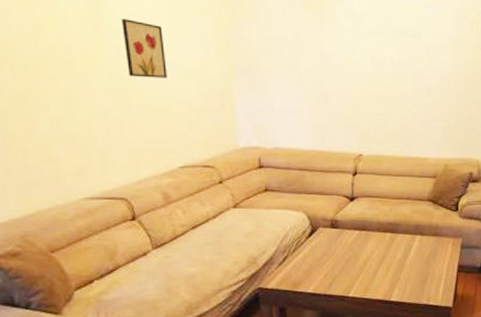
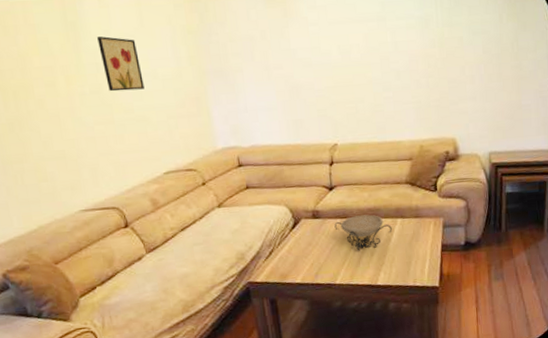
decorative bowl: none [352,229,410,265] -> present [334,214,392,251]

